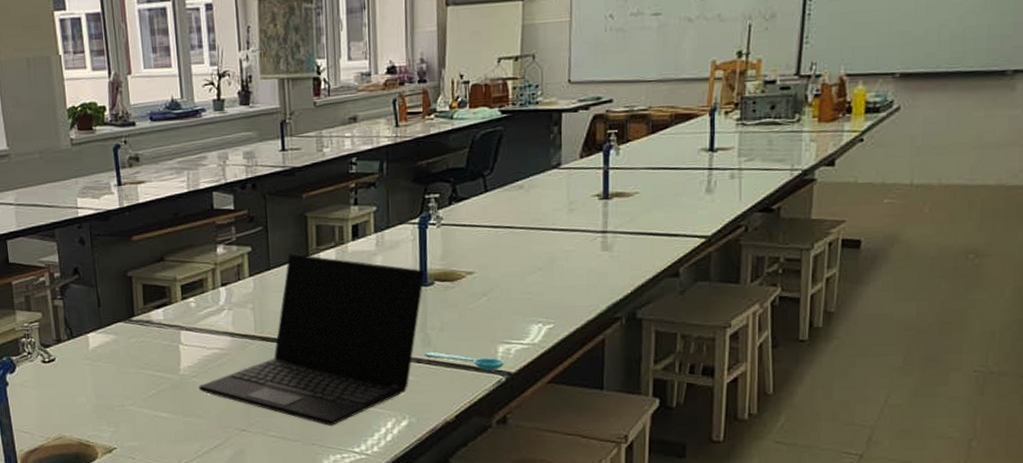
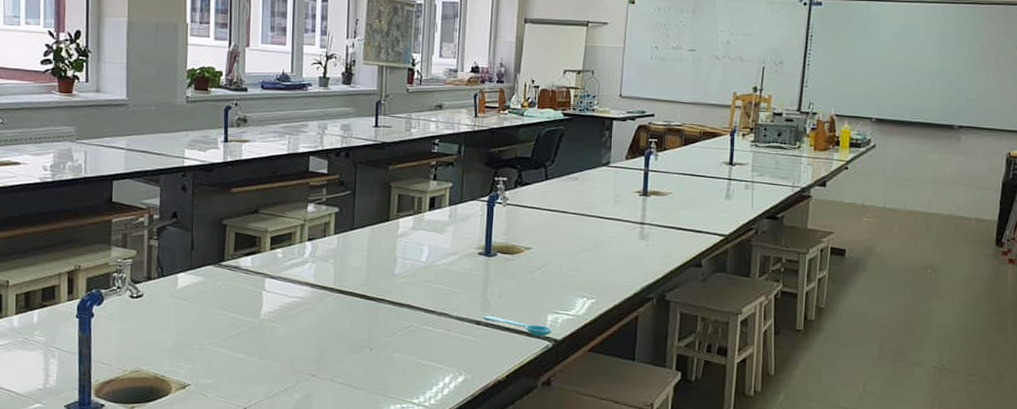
laptop: present [198,253,425,426] -> none [276,217,490,377]

